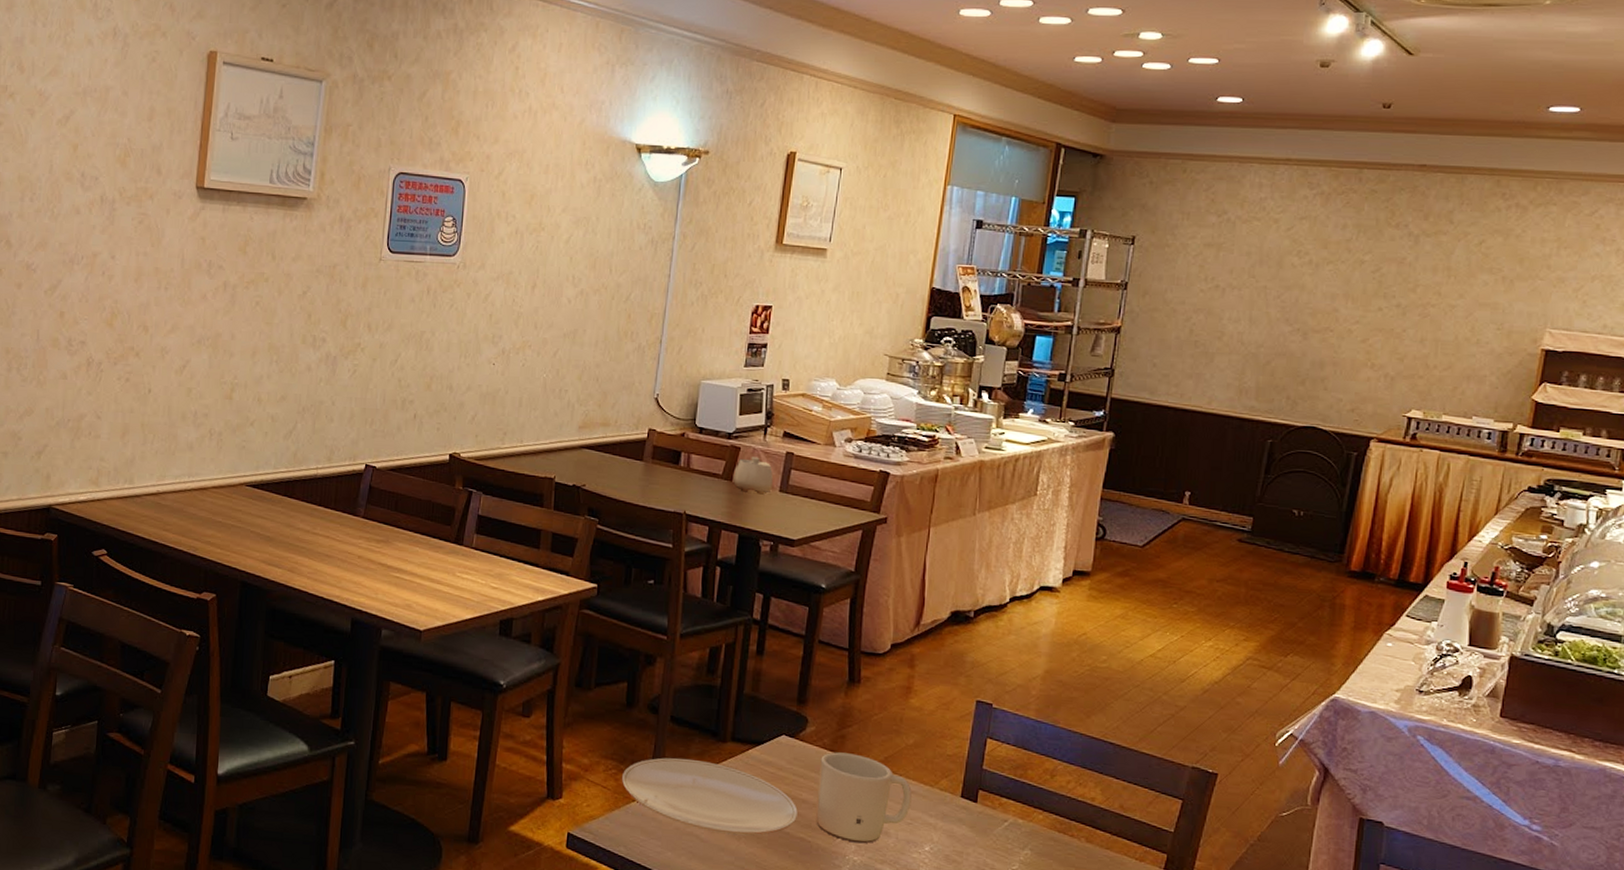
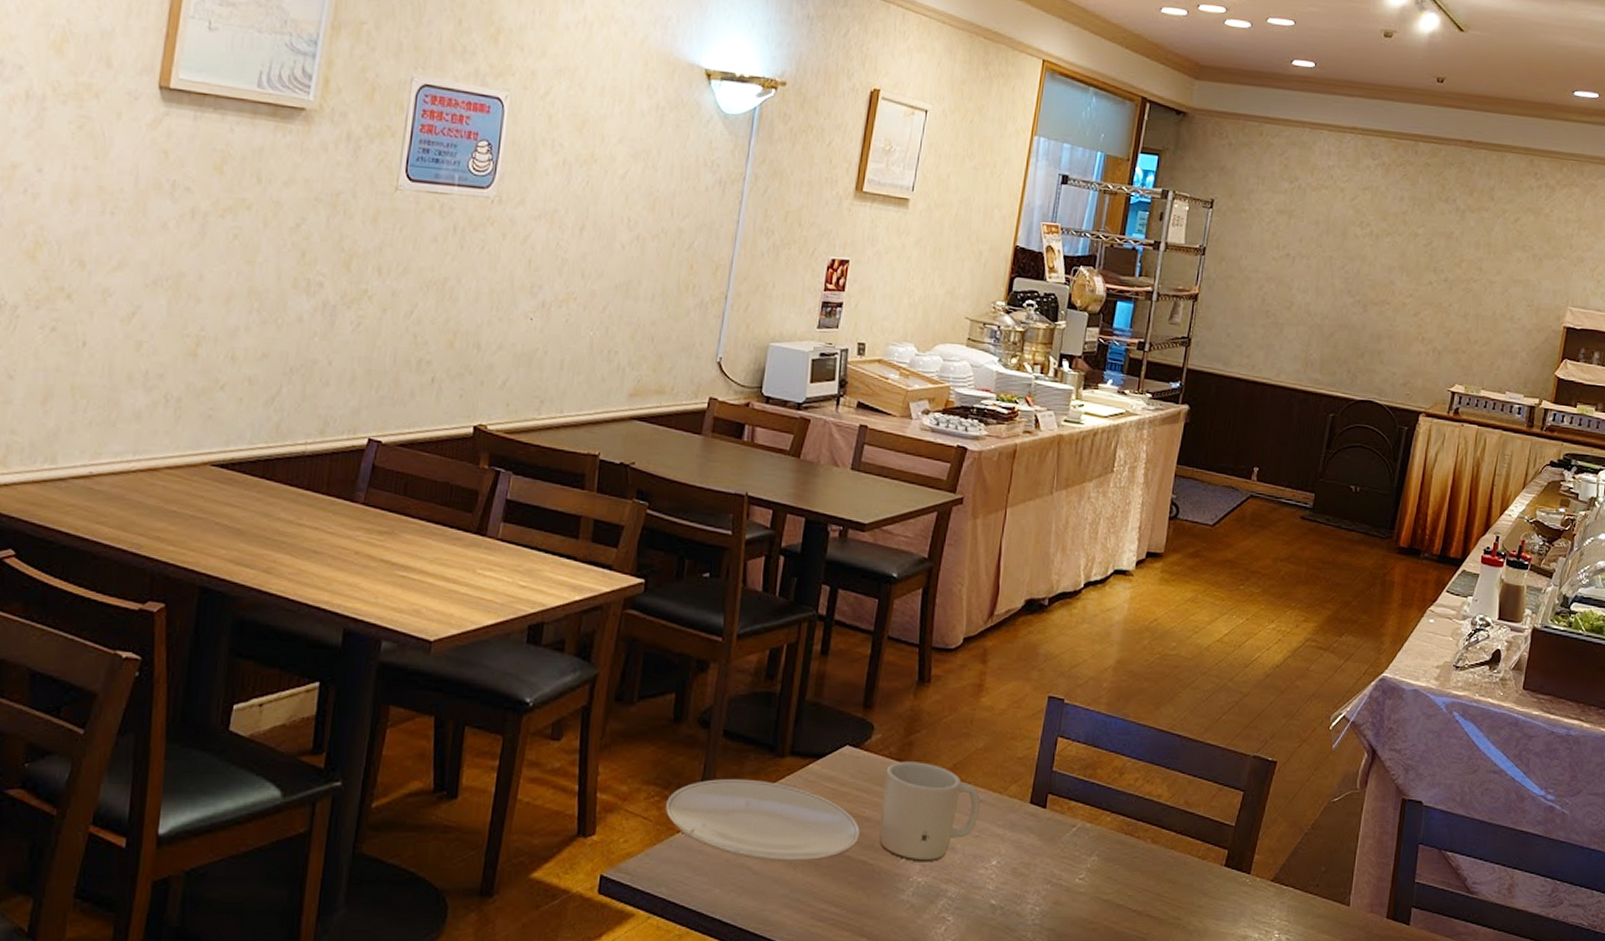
sugar bowl: present [732,456,774,495] -> none [800,430,845,473]

